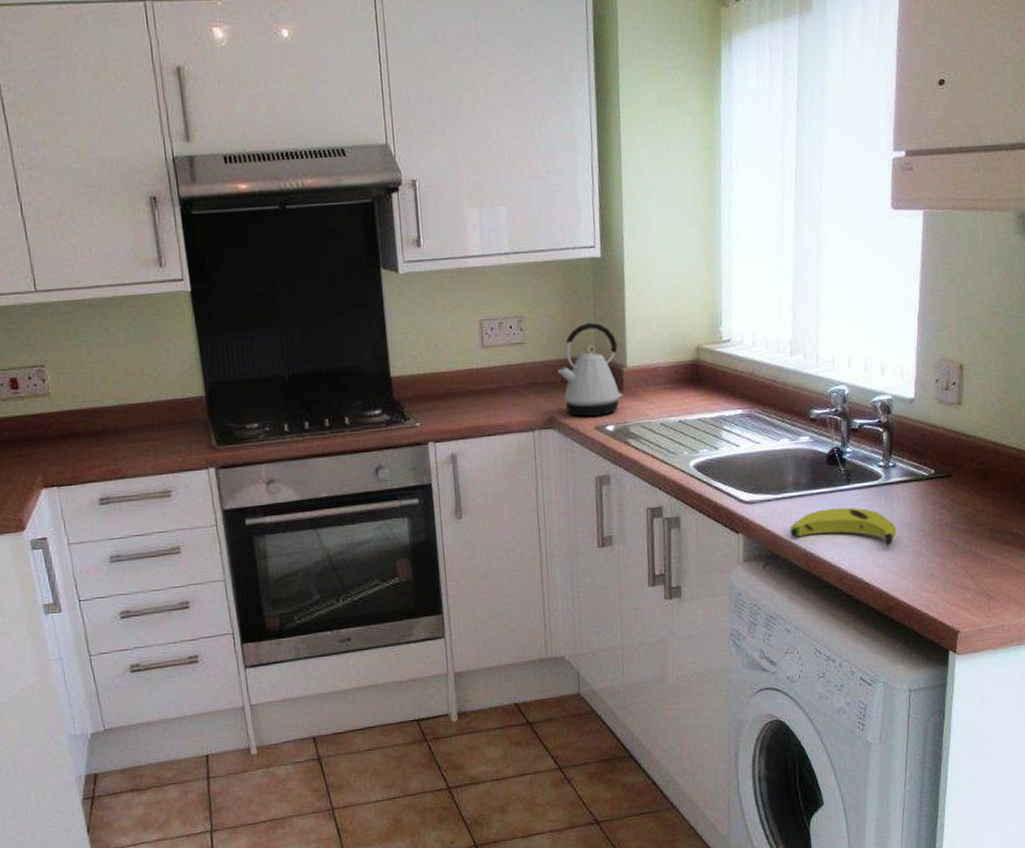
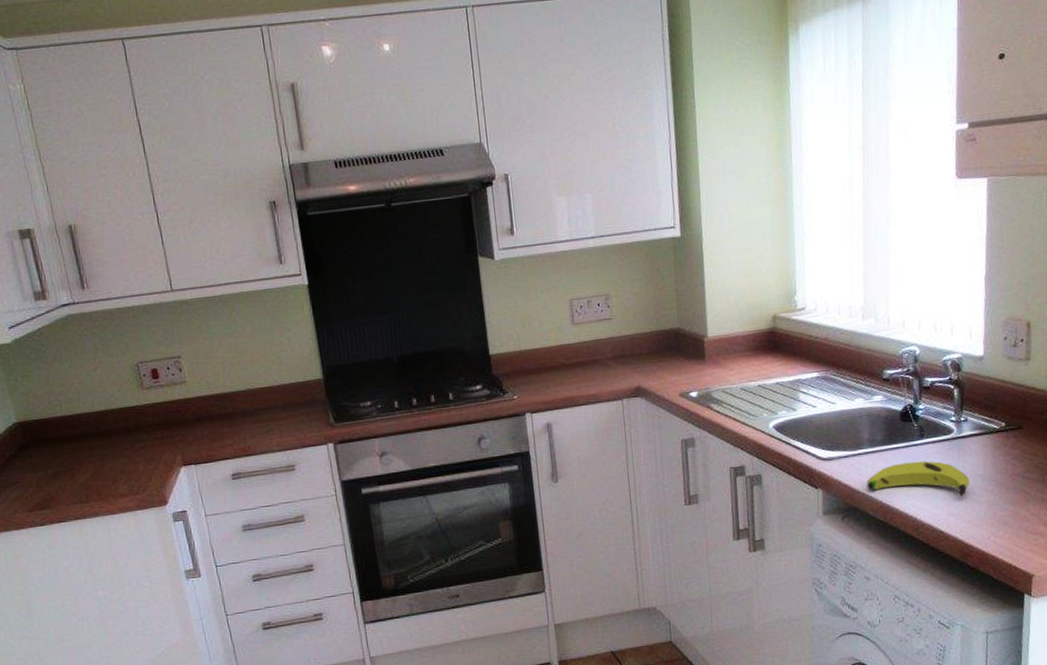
kettle: present [557,322,623,417] -> none [643,297,705,385]

